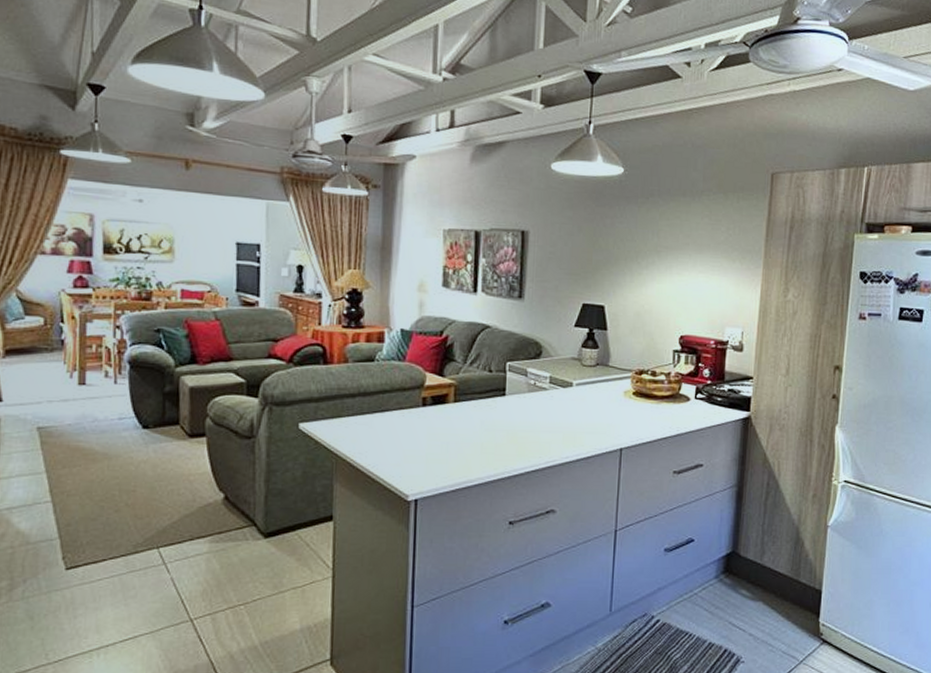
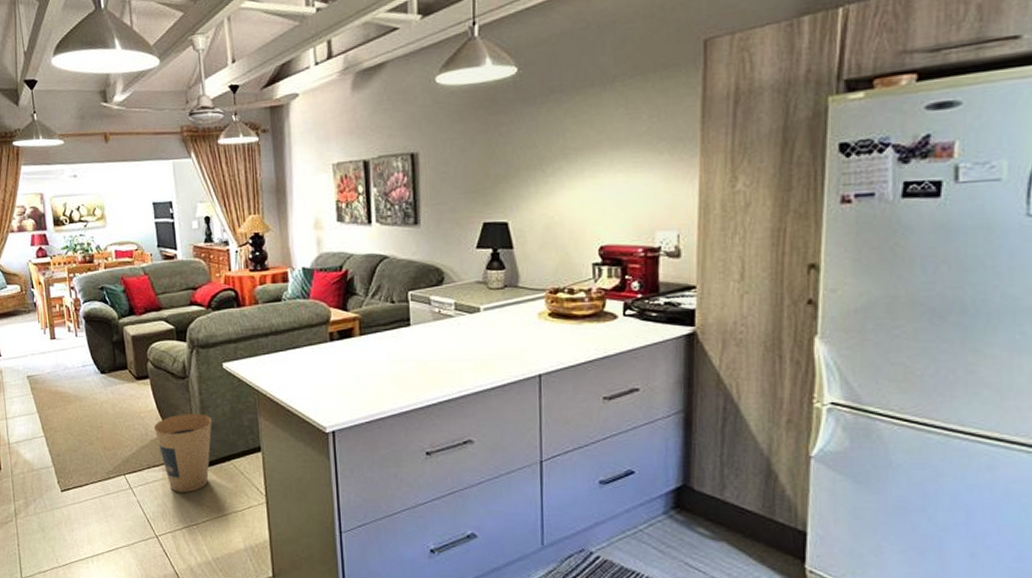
trash can: none [204,478,278,567] -> present [153,414,212,492]

